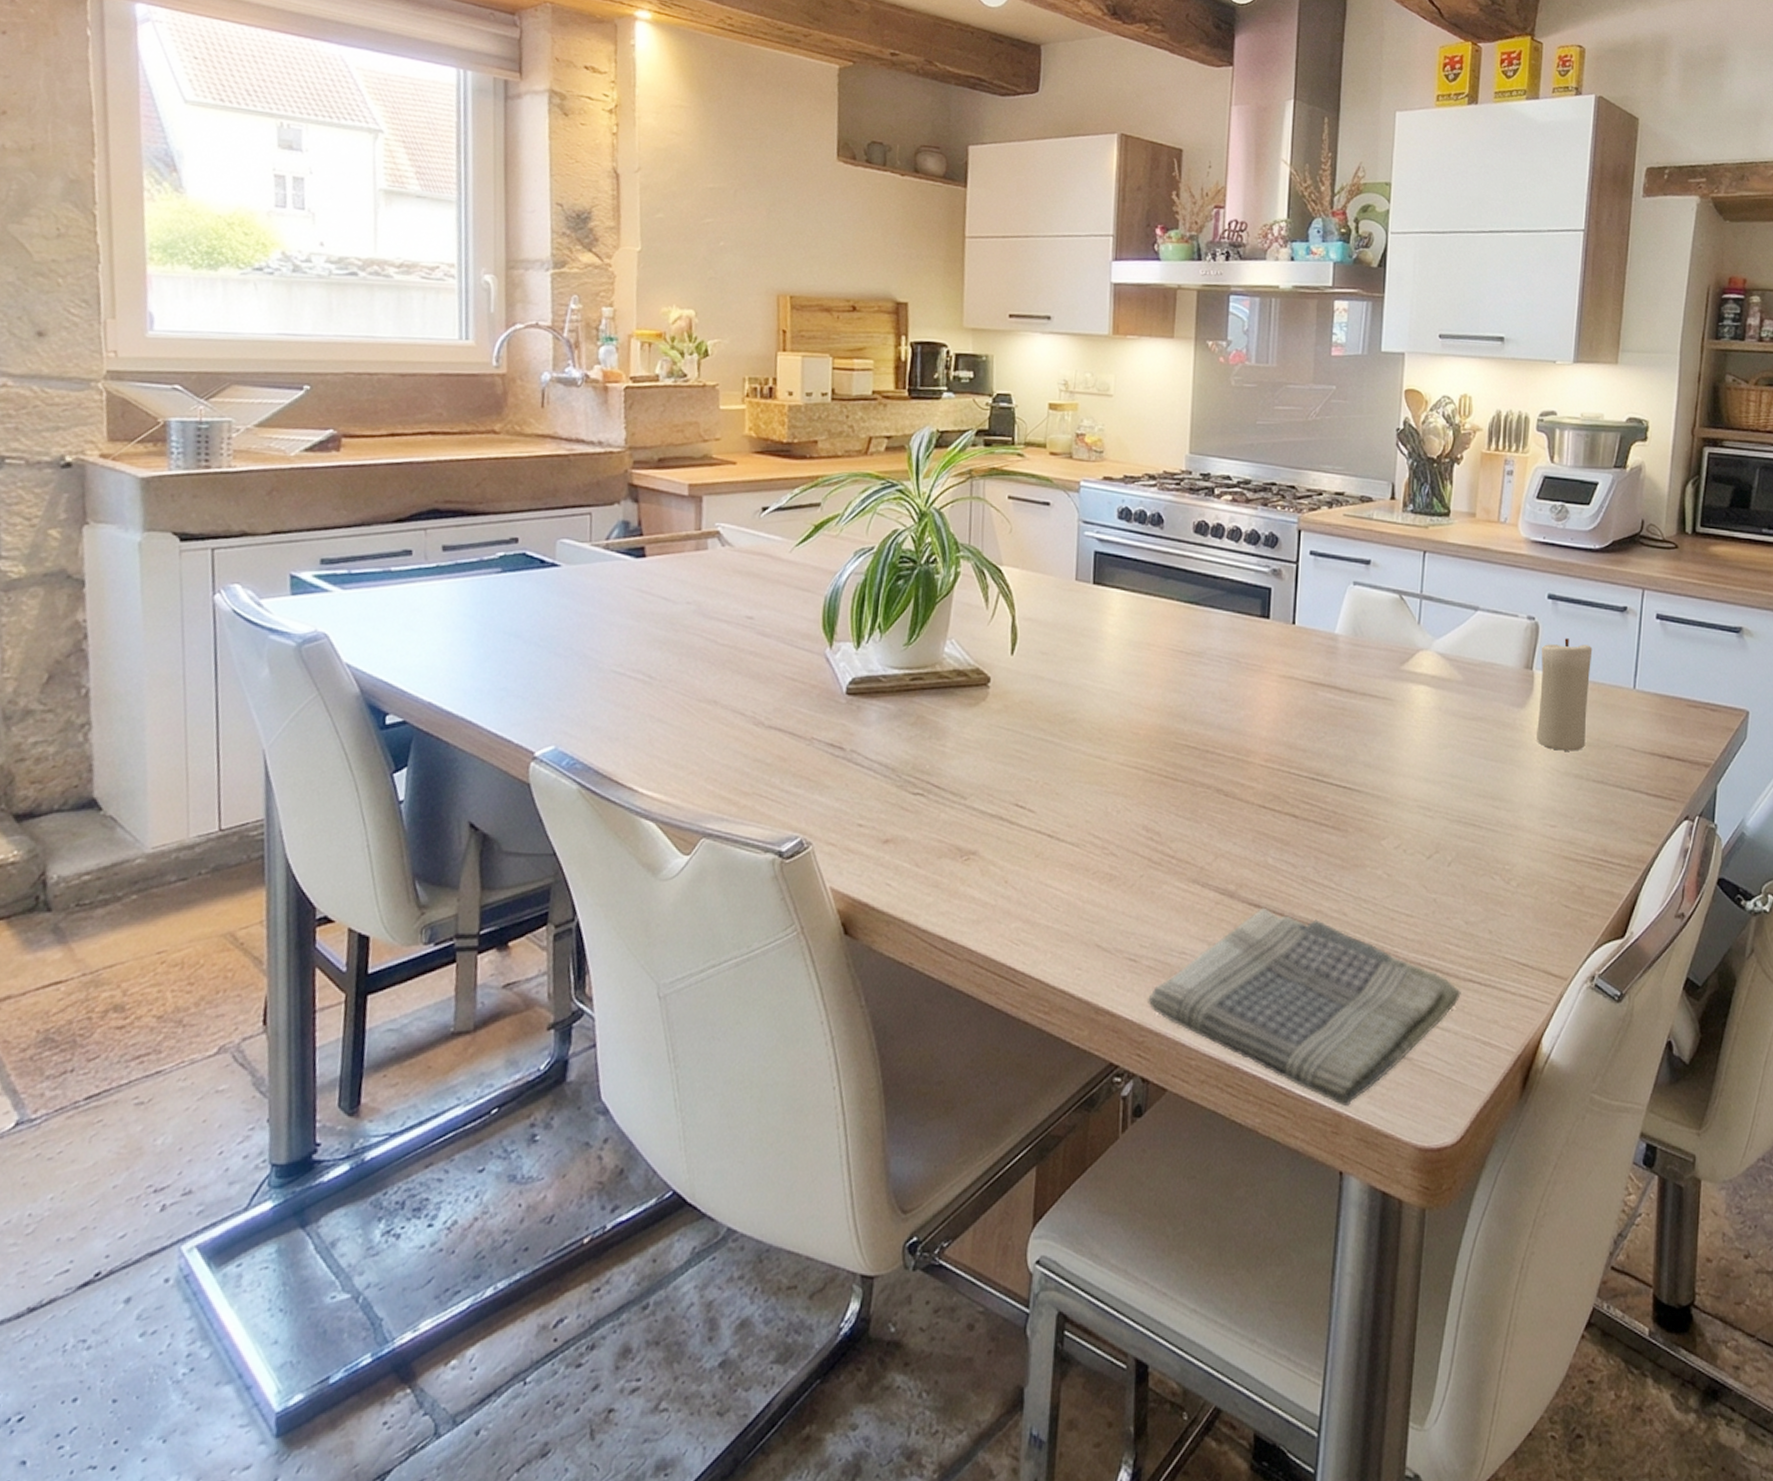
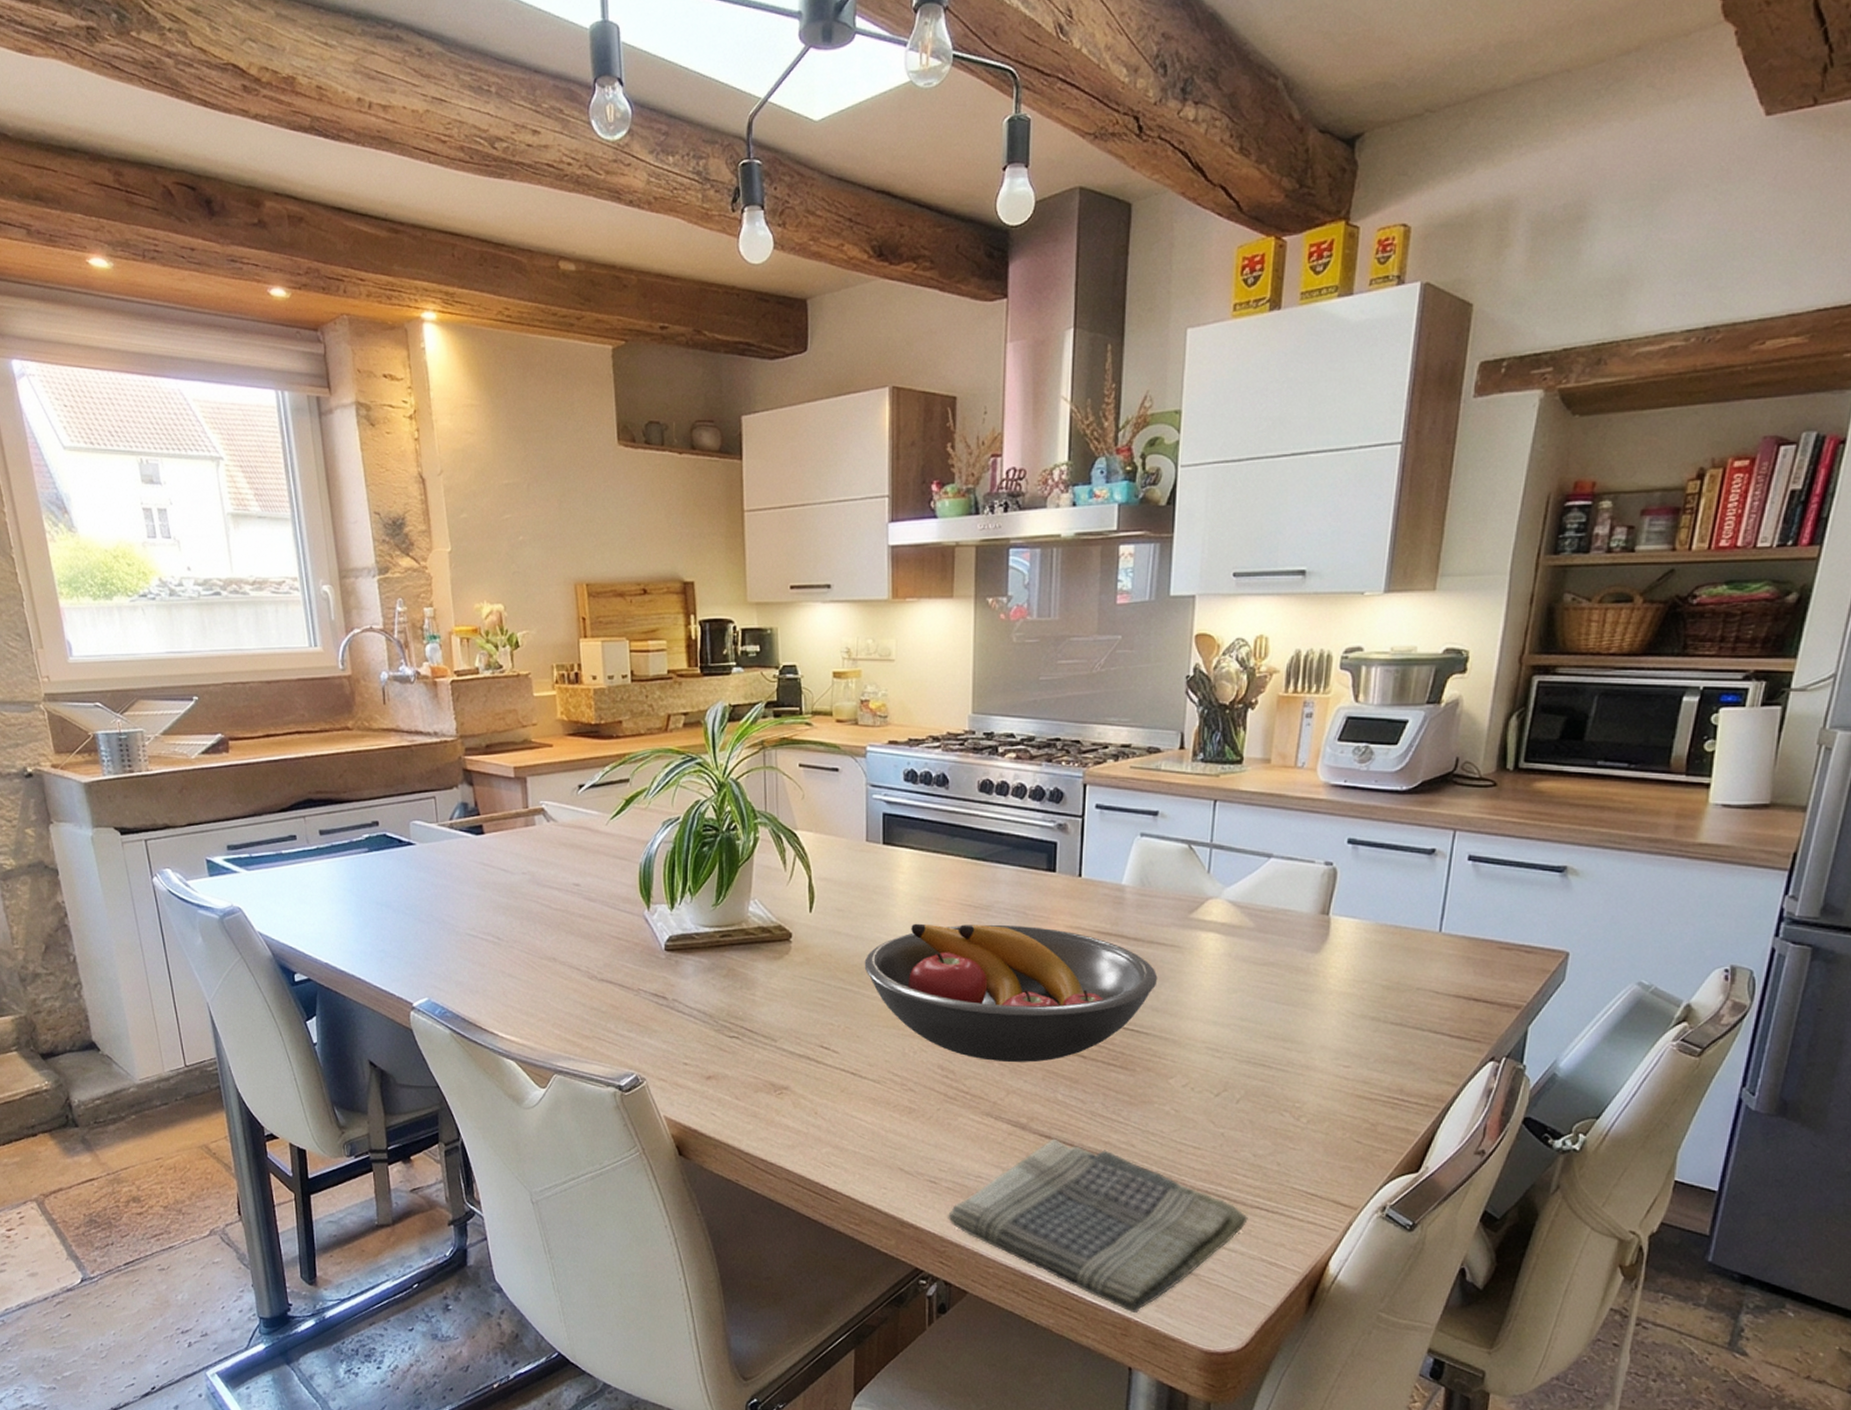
fruit bowl: none [1067,669,1370,823] -> present [864,923,1158,1062]
candle: present [1536,638,1593,751] -> none [1330,883,1395,995]

